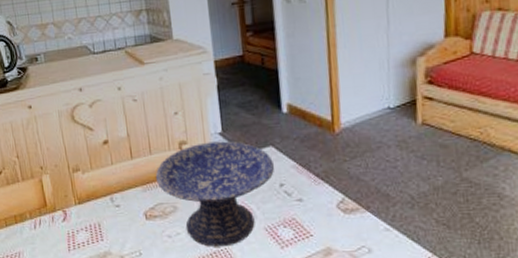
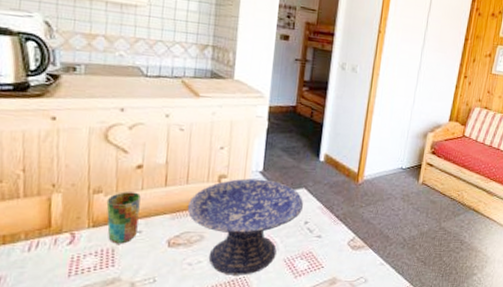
cup: none [85,167,116,219] -> present [106,192,141,244]

